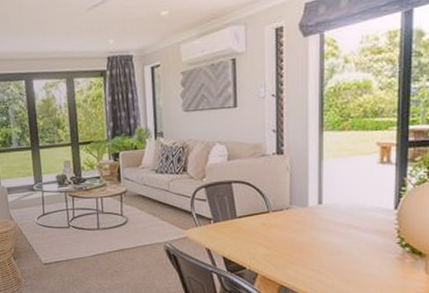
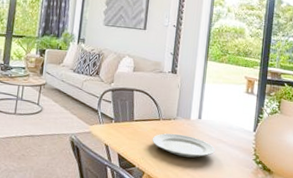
plate: none [262,225,344,251] -> present [152,133,215,158]

